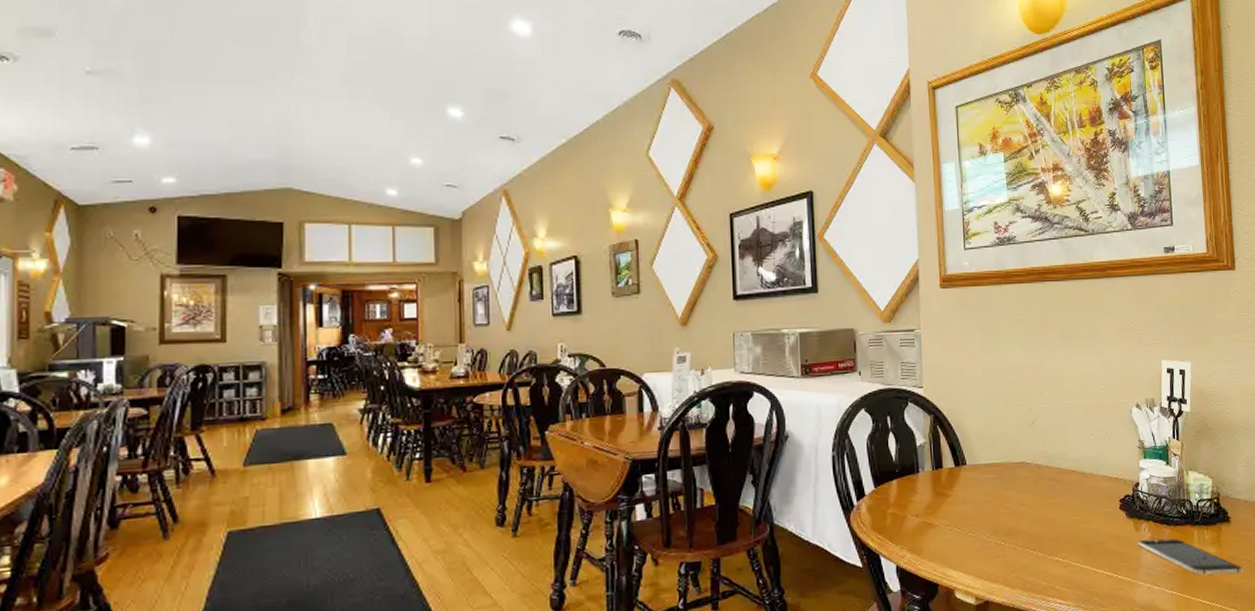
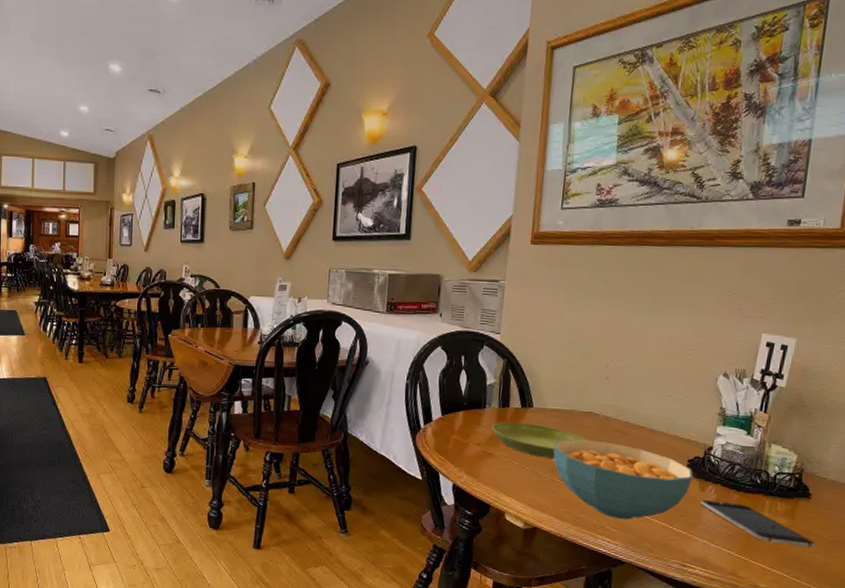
saucer: none [928,483,1026,521] -> present [492,422,589,460]
cereal bowl: none [993,492,1126,576] -> present [553,439,693,520]

